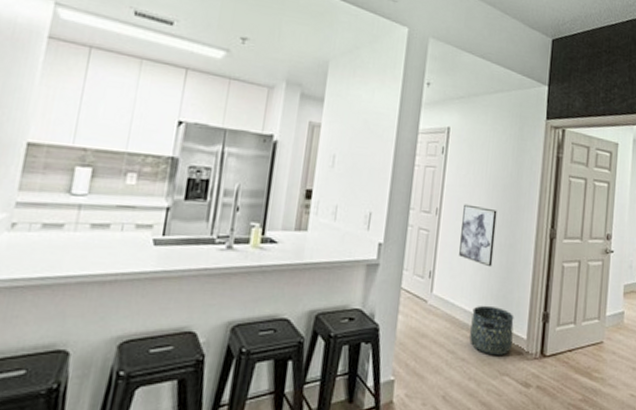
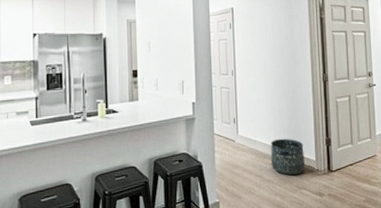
wall art: present [459,204,497,267] -> none [253,64,281,110]

